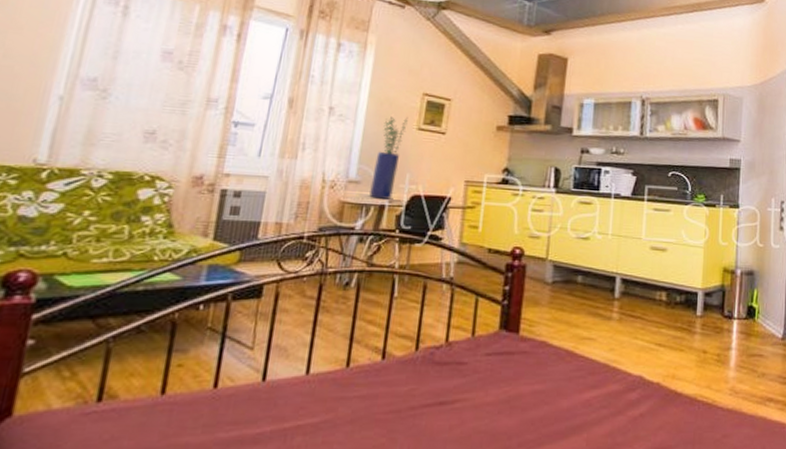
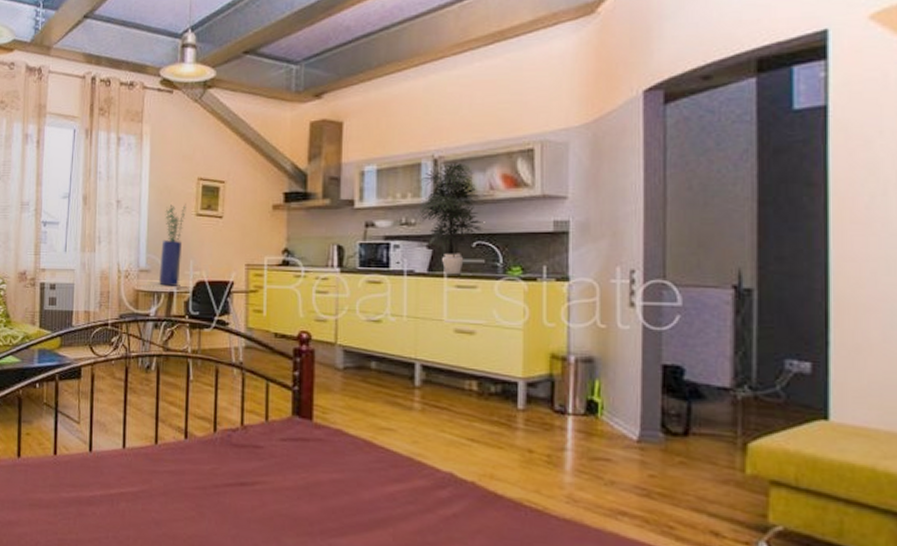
plant: none [627,103,678,201] -> present [418,162,483,276]

